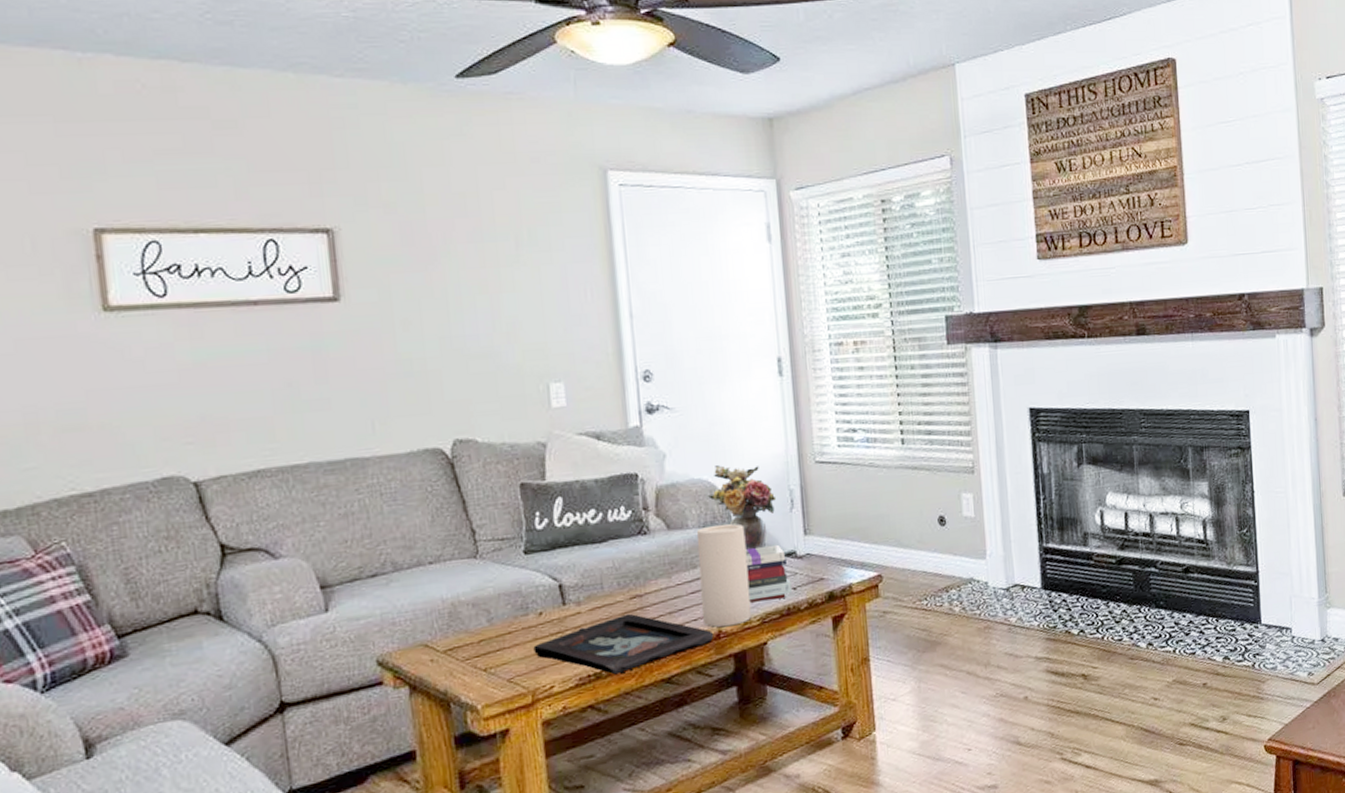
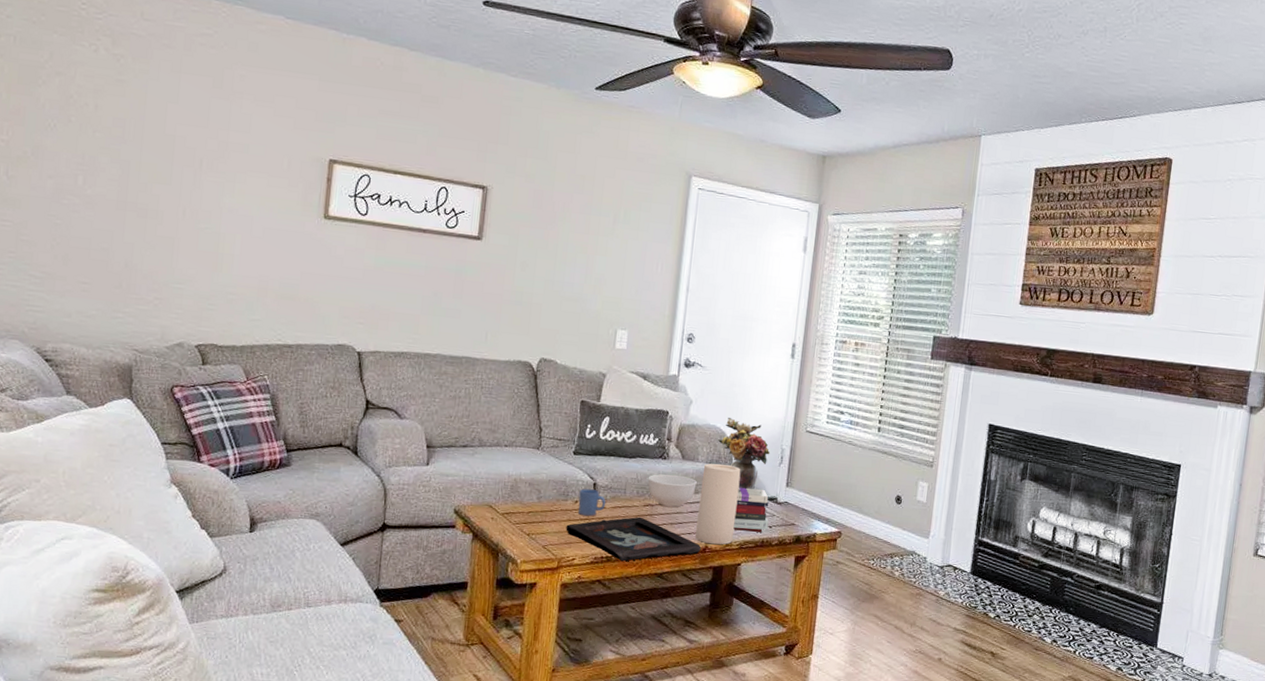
mug: none [542,592,581,630] -> present [578,488,606,517]
bowl: none [628,550,693,595] -> present [647,473,697,508]

